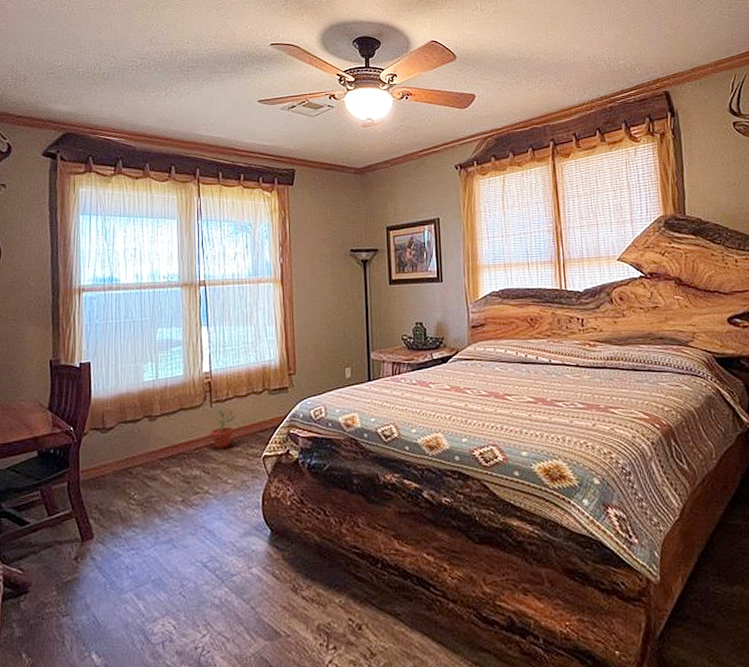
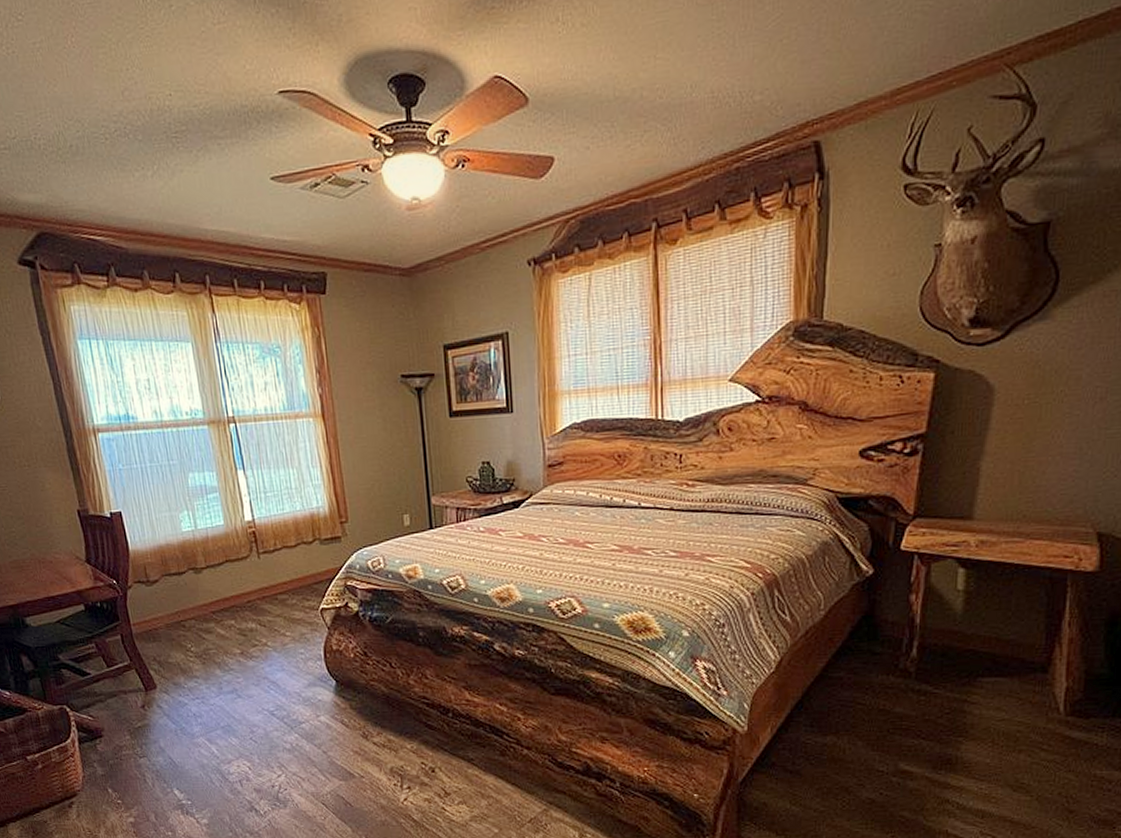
potted plant: present [210,410,235,448] -> none [261,561,288,601]

